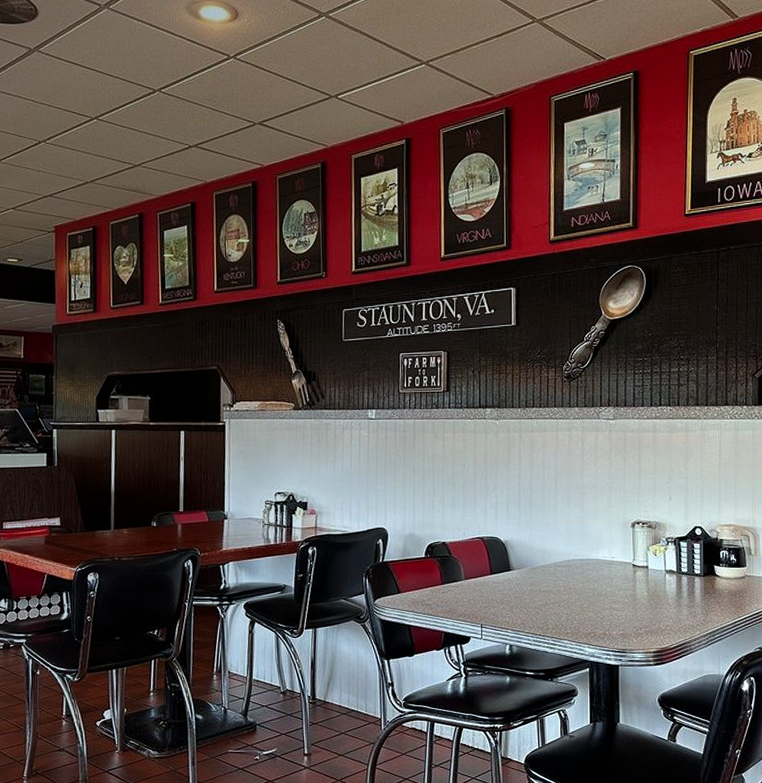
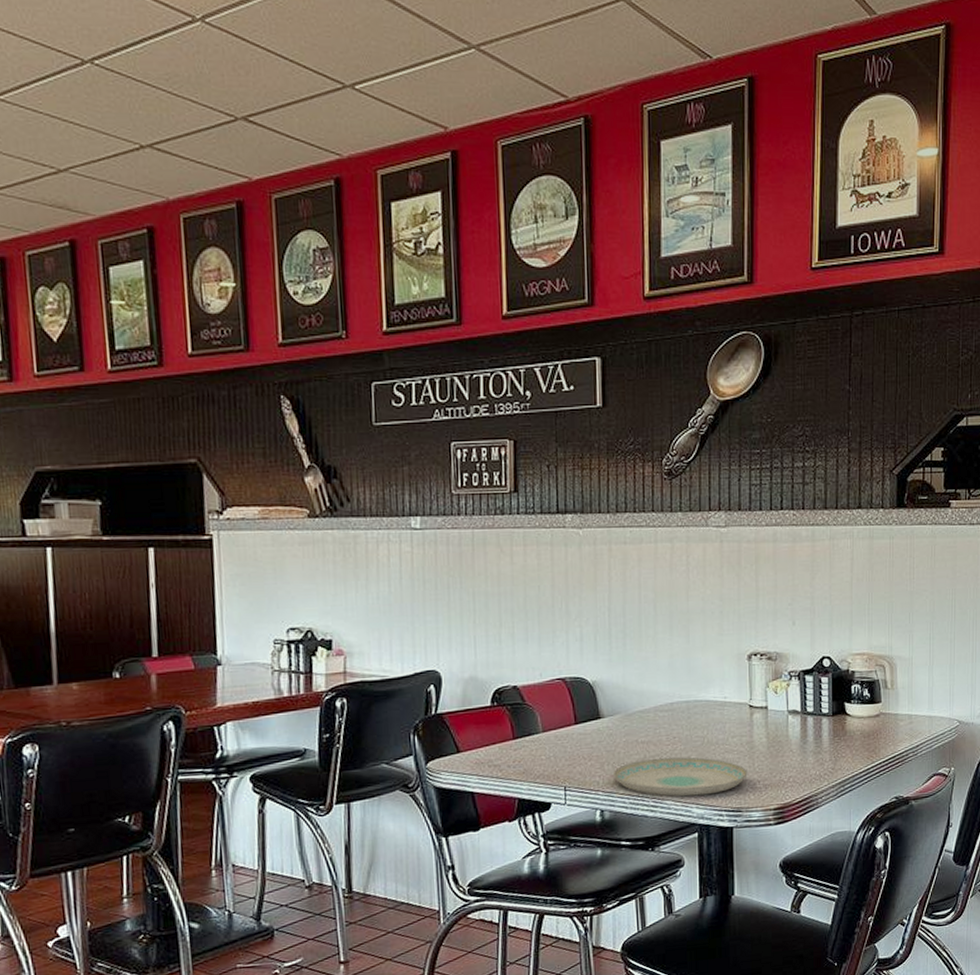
plate: none [520,604,631,638] -> present [612,757,748,797]

